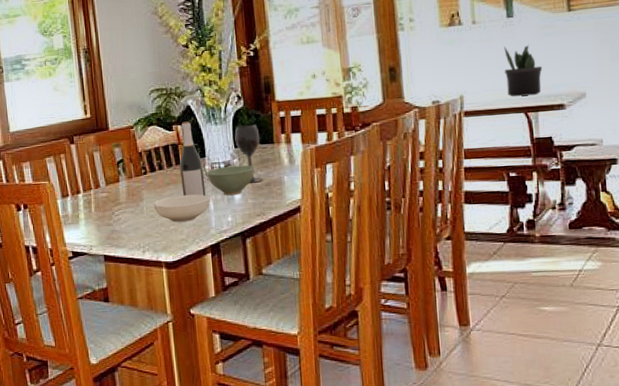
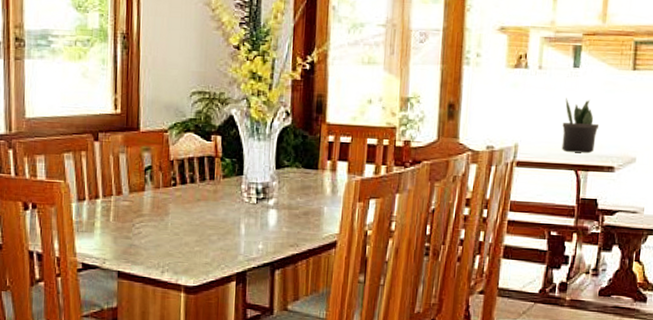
bowl: present [153,194,211,222] -> none [179,214,243,244]
wine bottle: present [179,121,206,196] -> none [213,132,239,218]
bowl: present [205,165,255,196] -> none [241,188,295,221]
wine glass: present [235,124,263,183] -> none [277,144,304,210]

